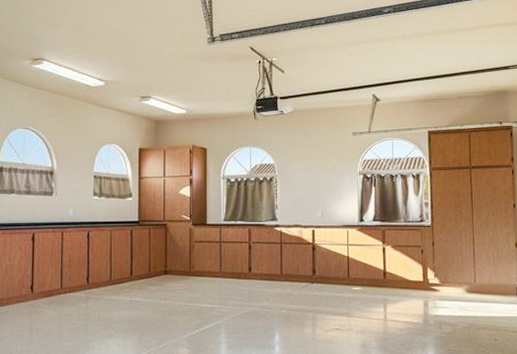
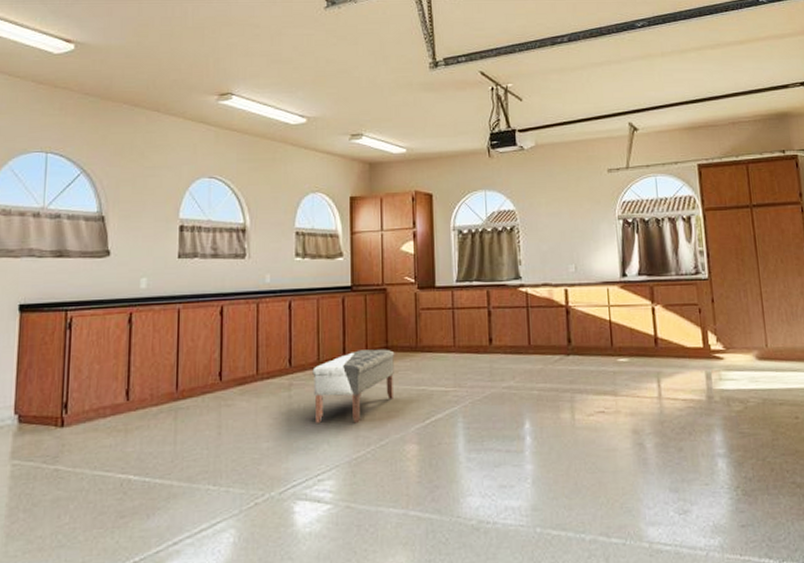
bench: none [106,272,172,331] -> present [312,349,395,424]

